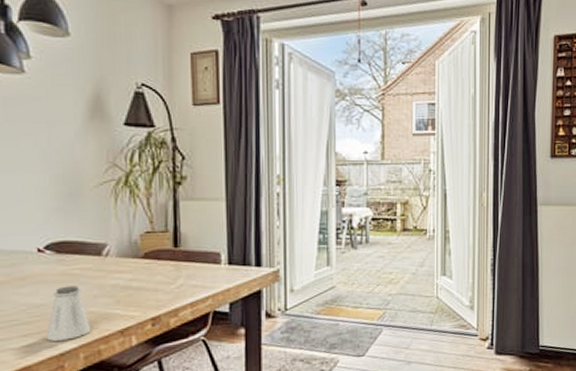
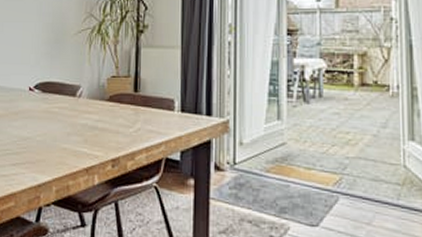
saltshaker: present [46,286,91,341] -> none [29,122,63,173]

